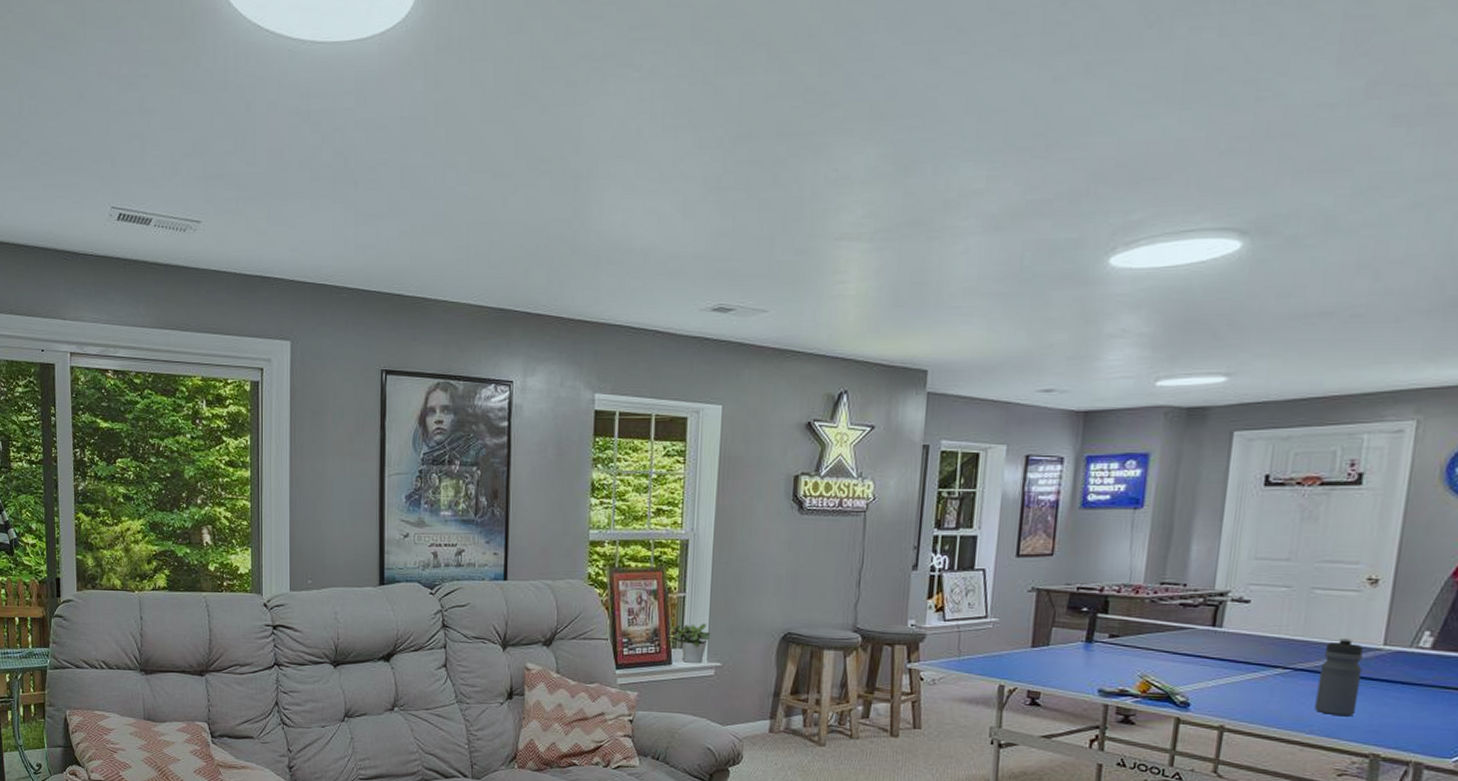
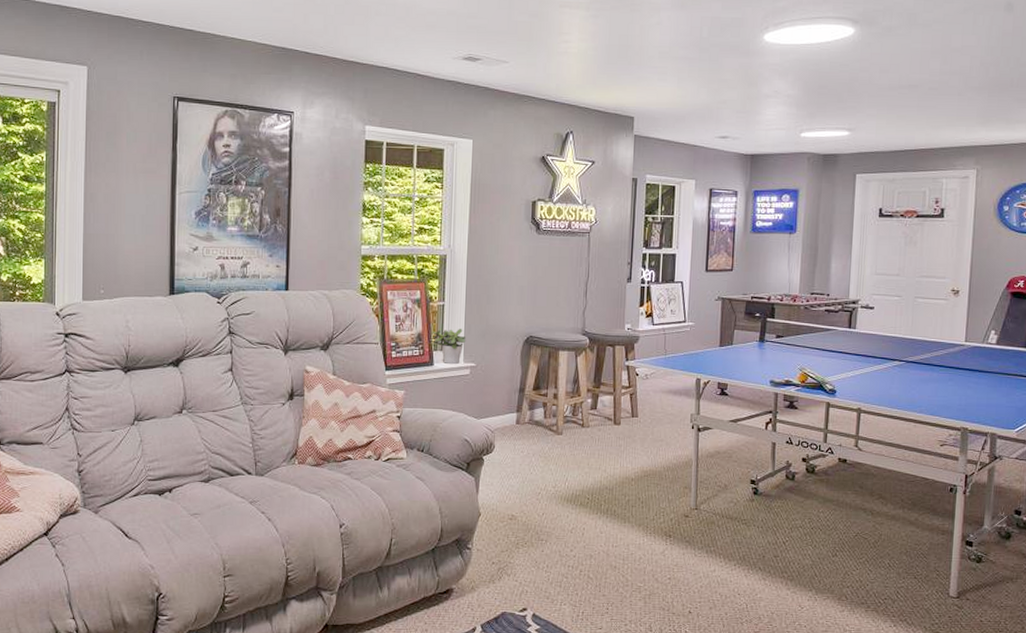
water bottle: present [1314,638,1364,717] -> none [922,337,952,399]

